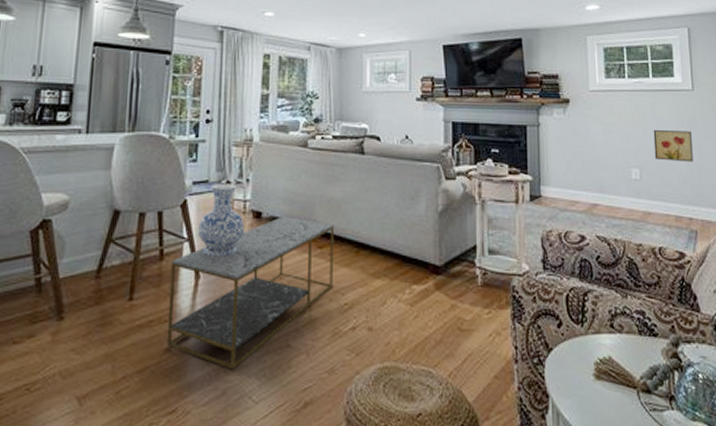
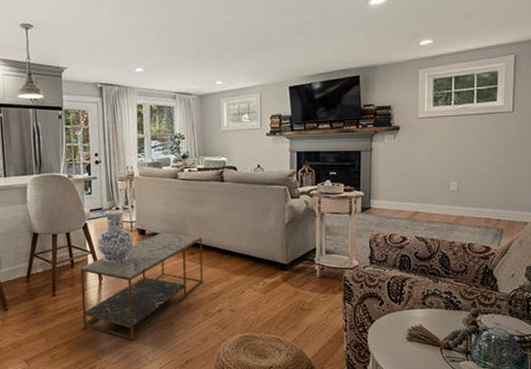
wall art: present [653,130,694,163] -> none [472,148,507,174]

